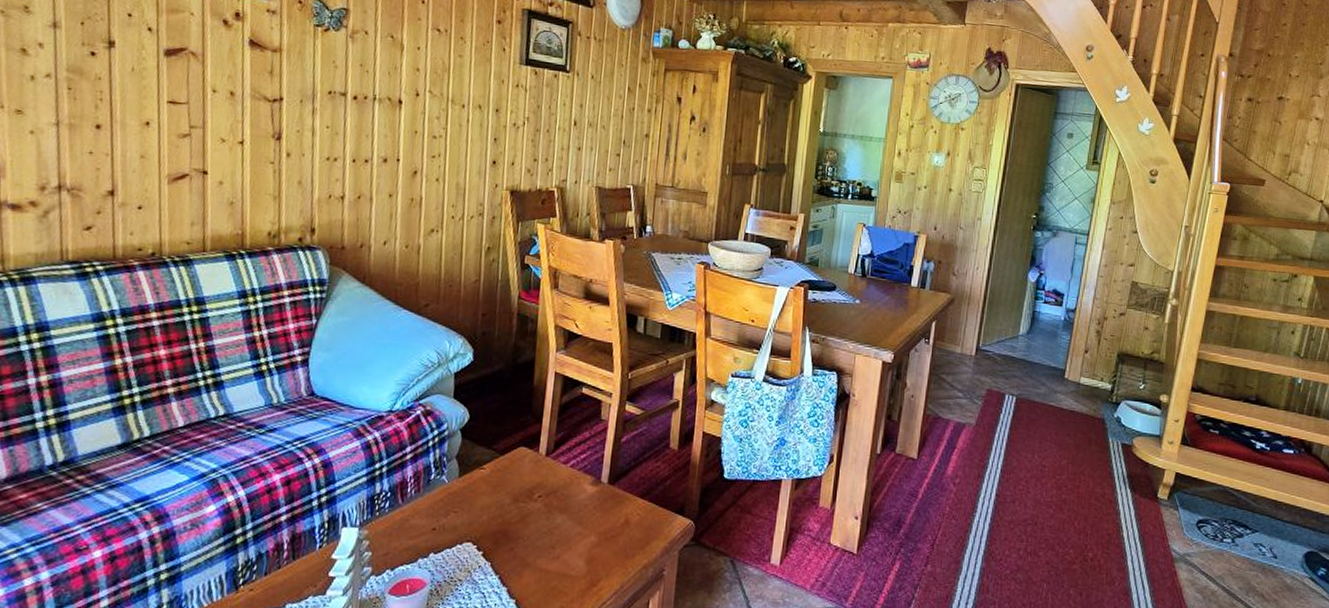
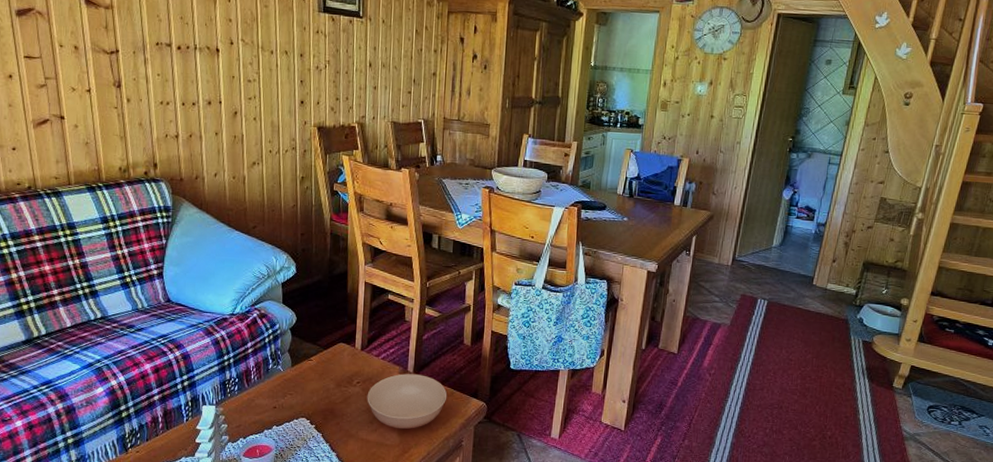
bowl: none [549,485,648,556] -> present [367,373,448,430]

